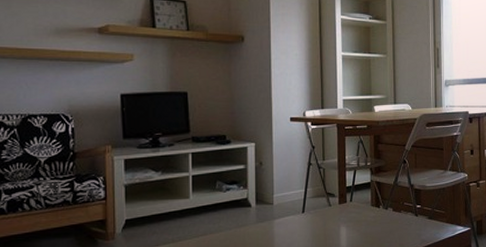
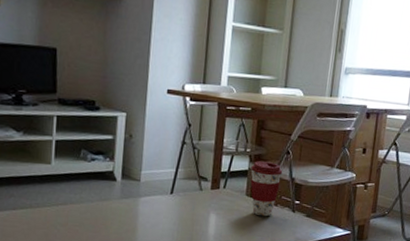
coffee cup: none [373,172,402,224] -> present [250,161,283,217]

